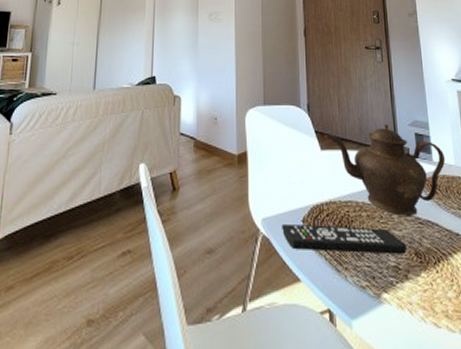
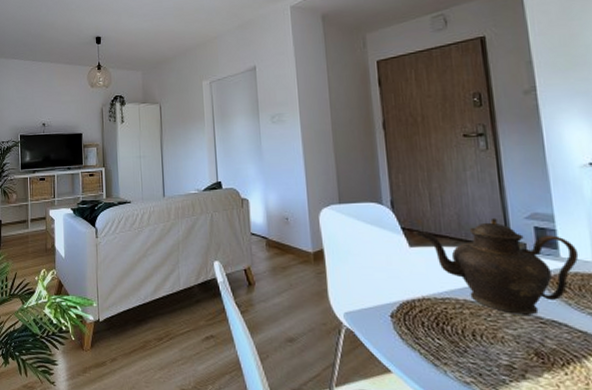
remote control: present [282,225,408,255] -> none [367,319,525,354]

